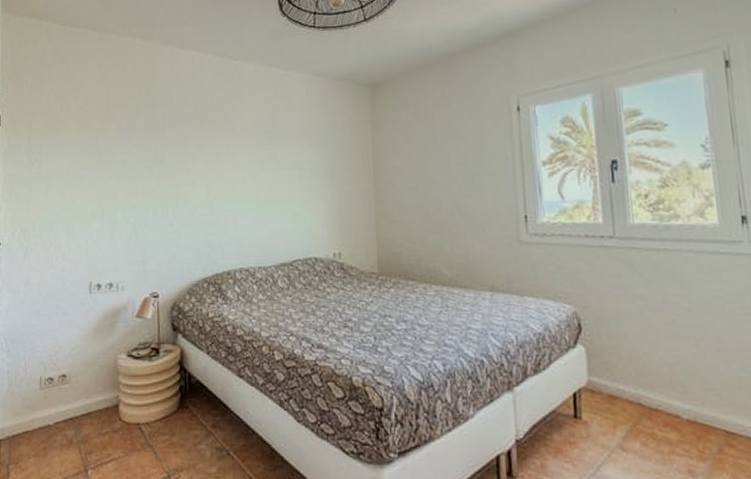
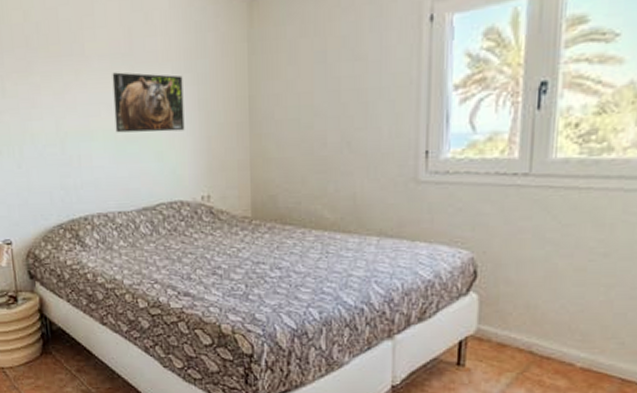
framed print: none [257,146,319,197] -> present [112,72,185,133]

